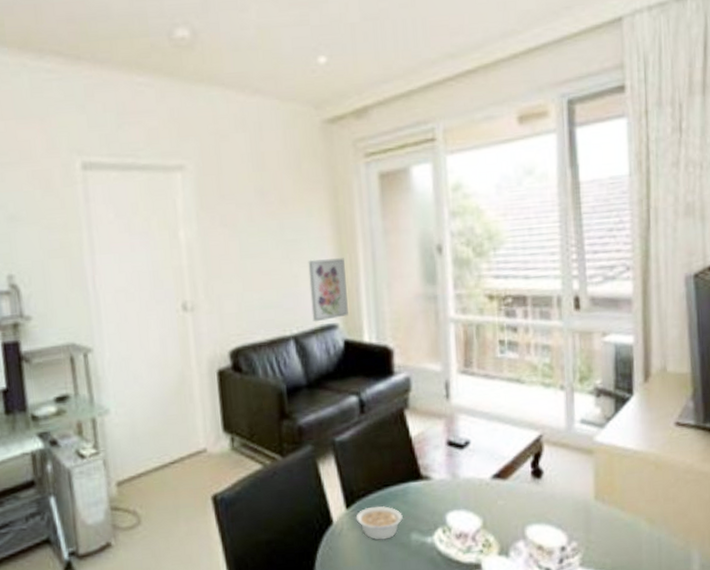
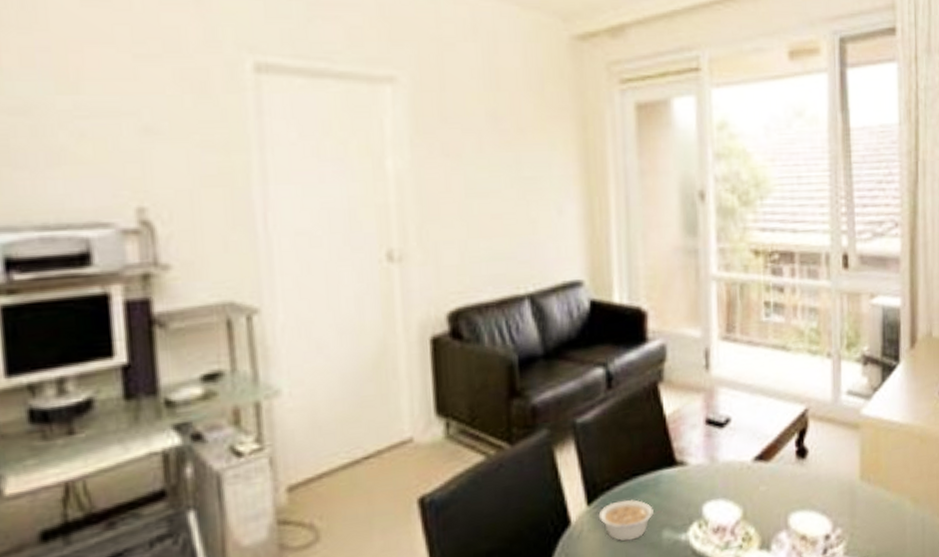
wall art: present [308,258,348,322] -> none [549,201,596,278]

